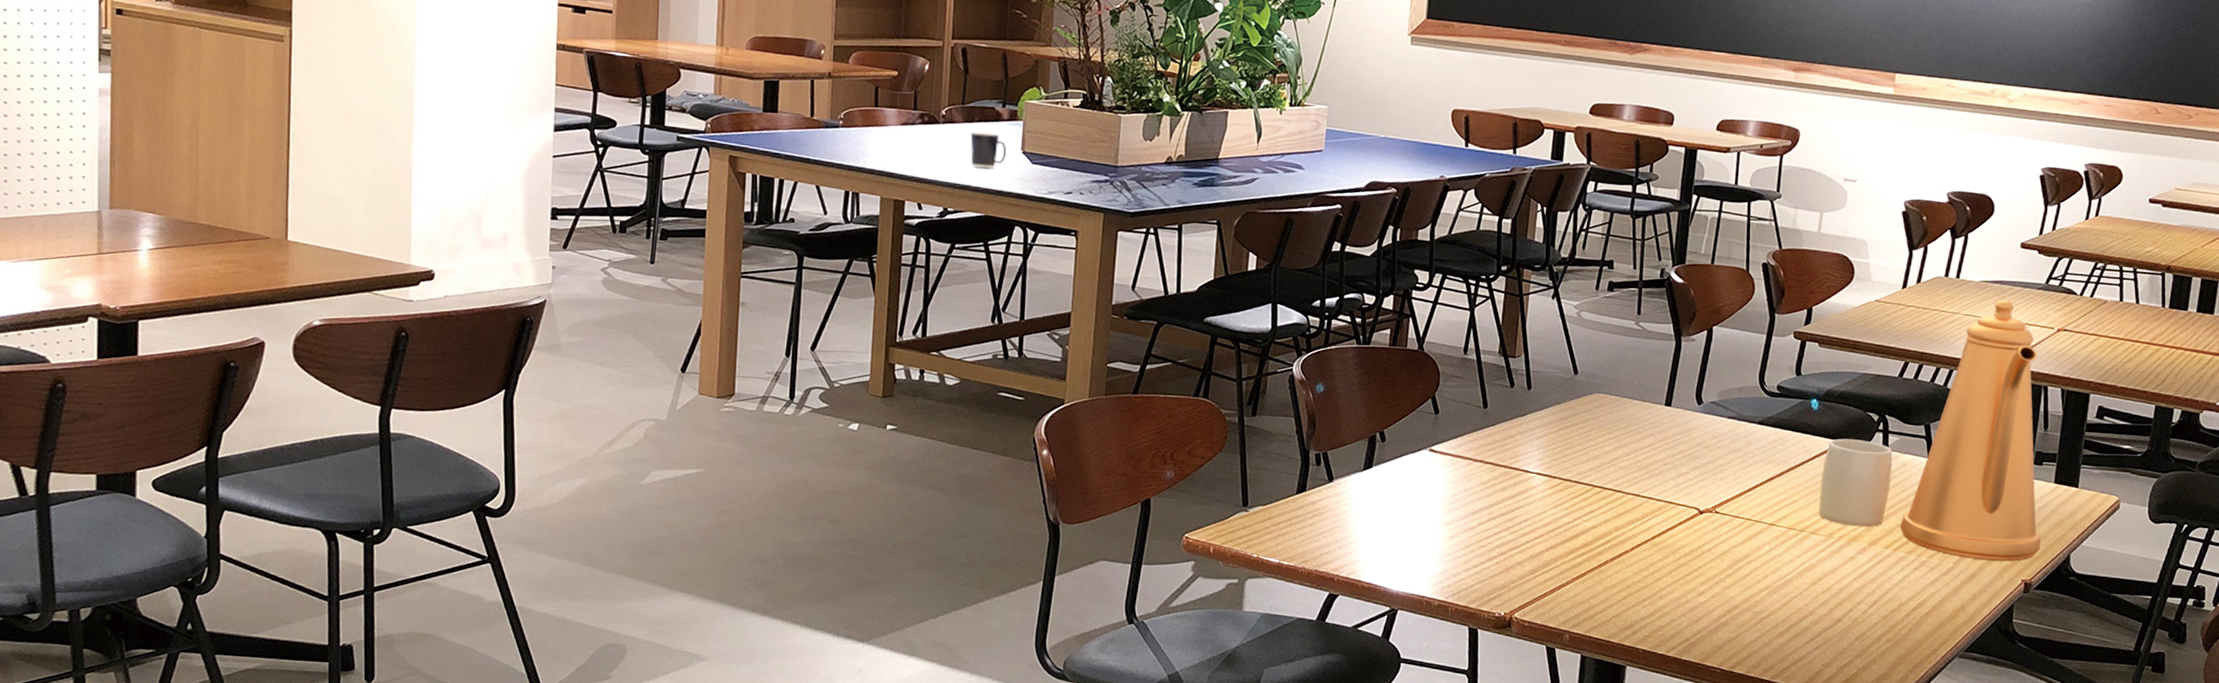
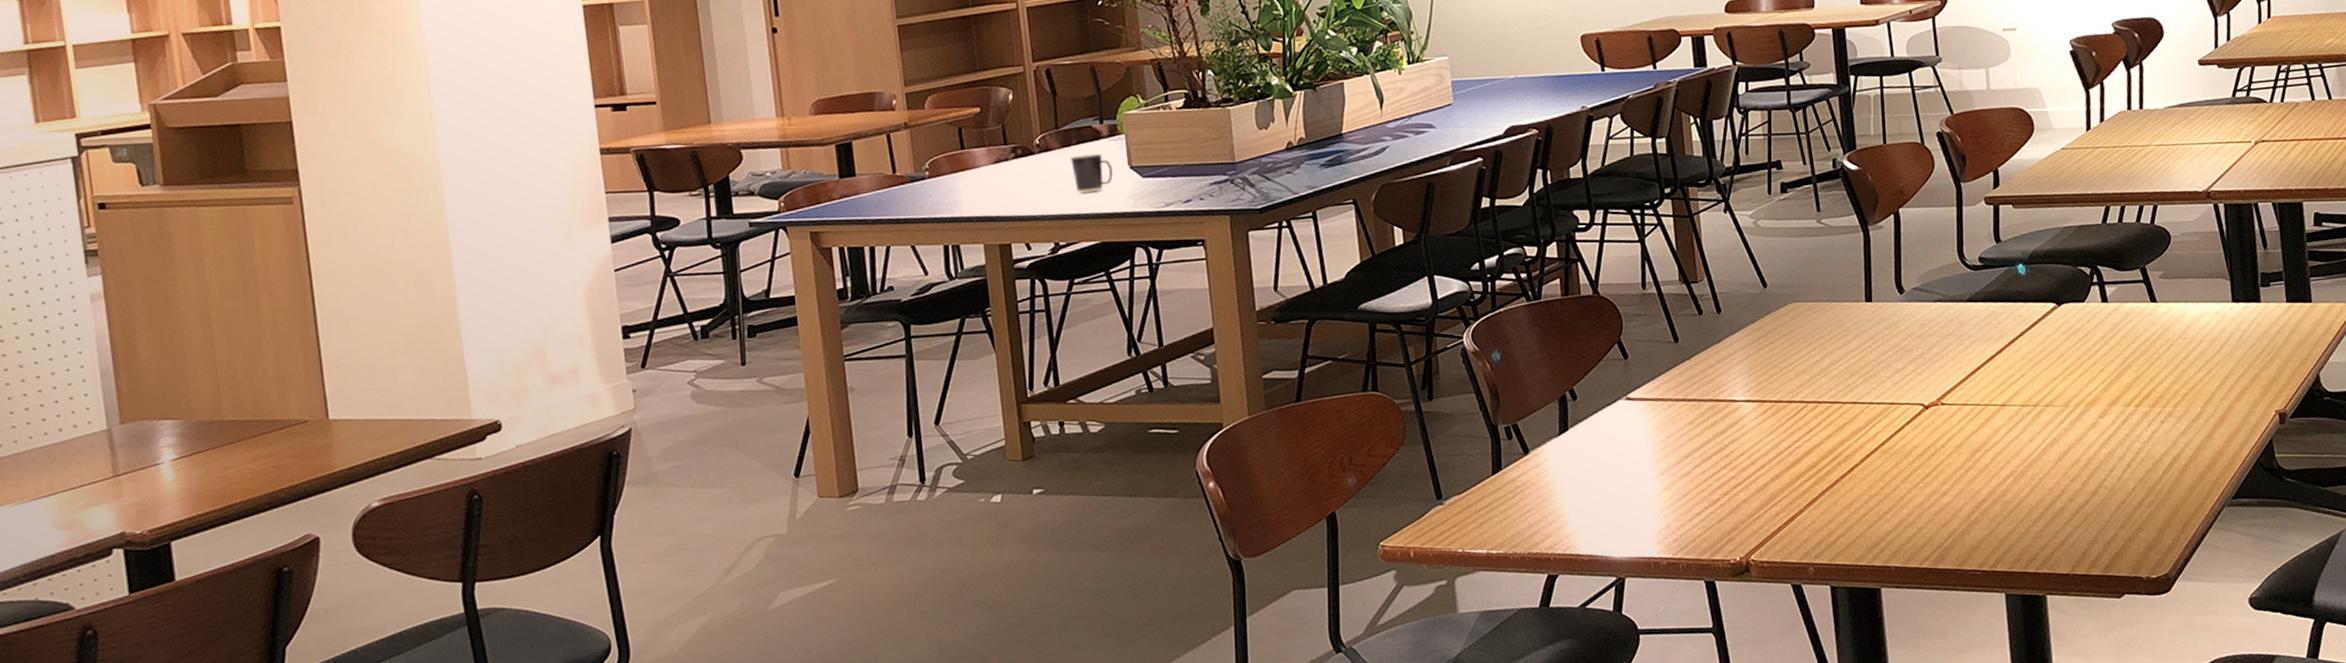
mug: present [1818,438,1893,527] -> none [2043,296,2119,391]
coffee pot: present [1900,299,2041,562] -> none [2137,121,2288,400]

